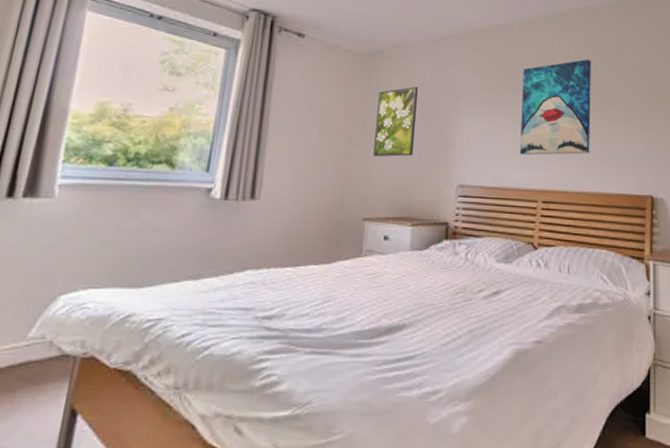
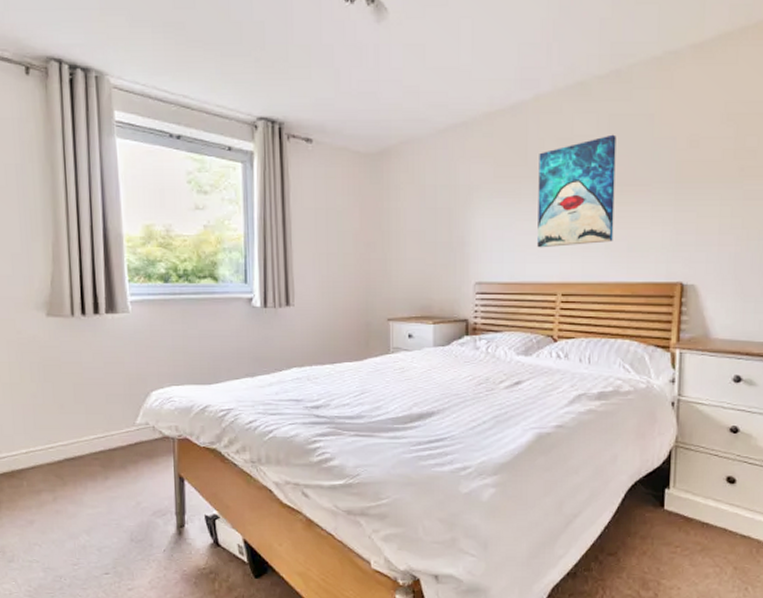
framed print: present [373,86,419,157] -> none [391,184,430,260]

